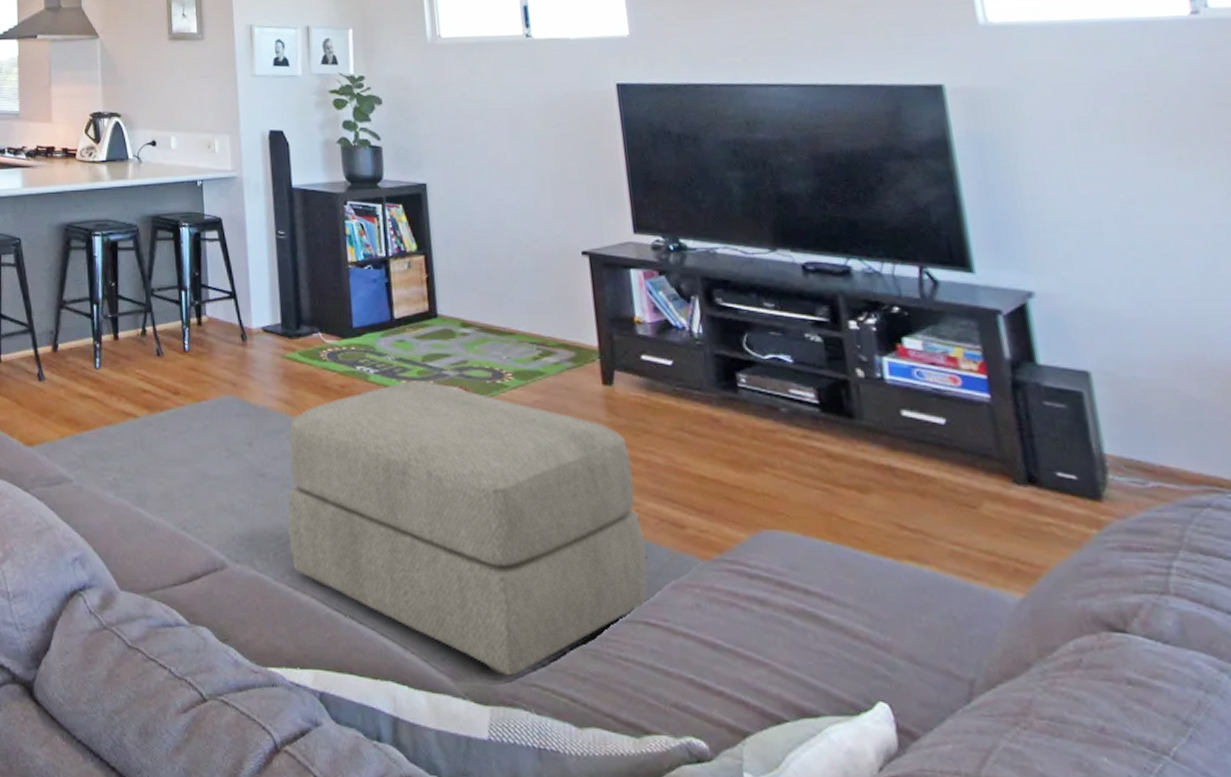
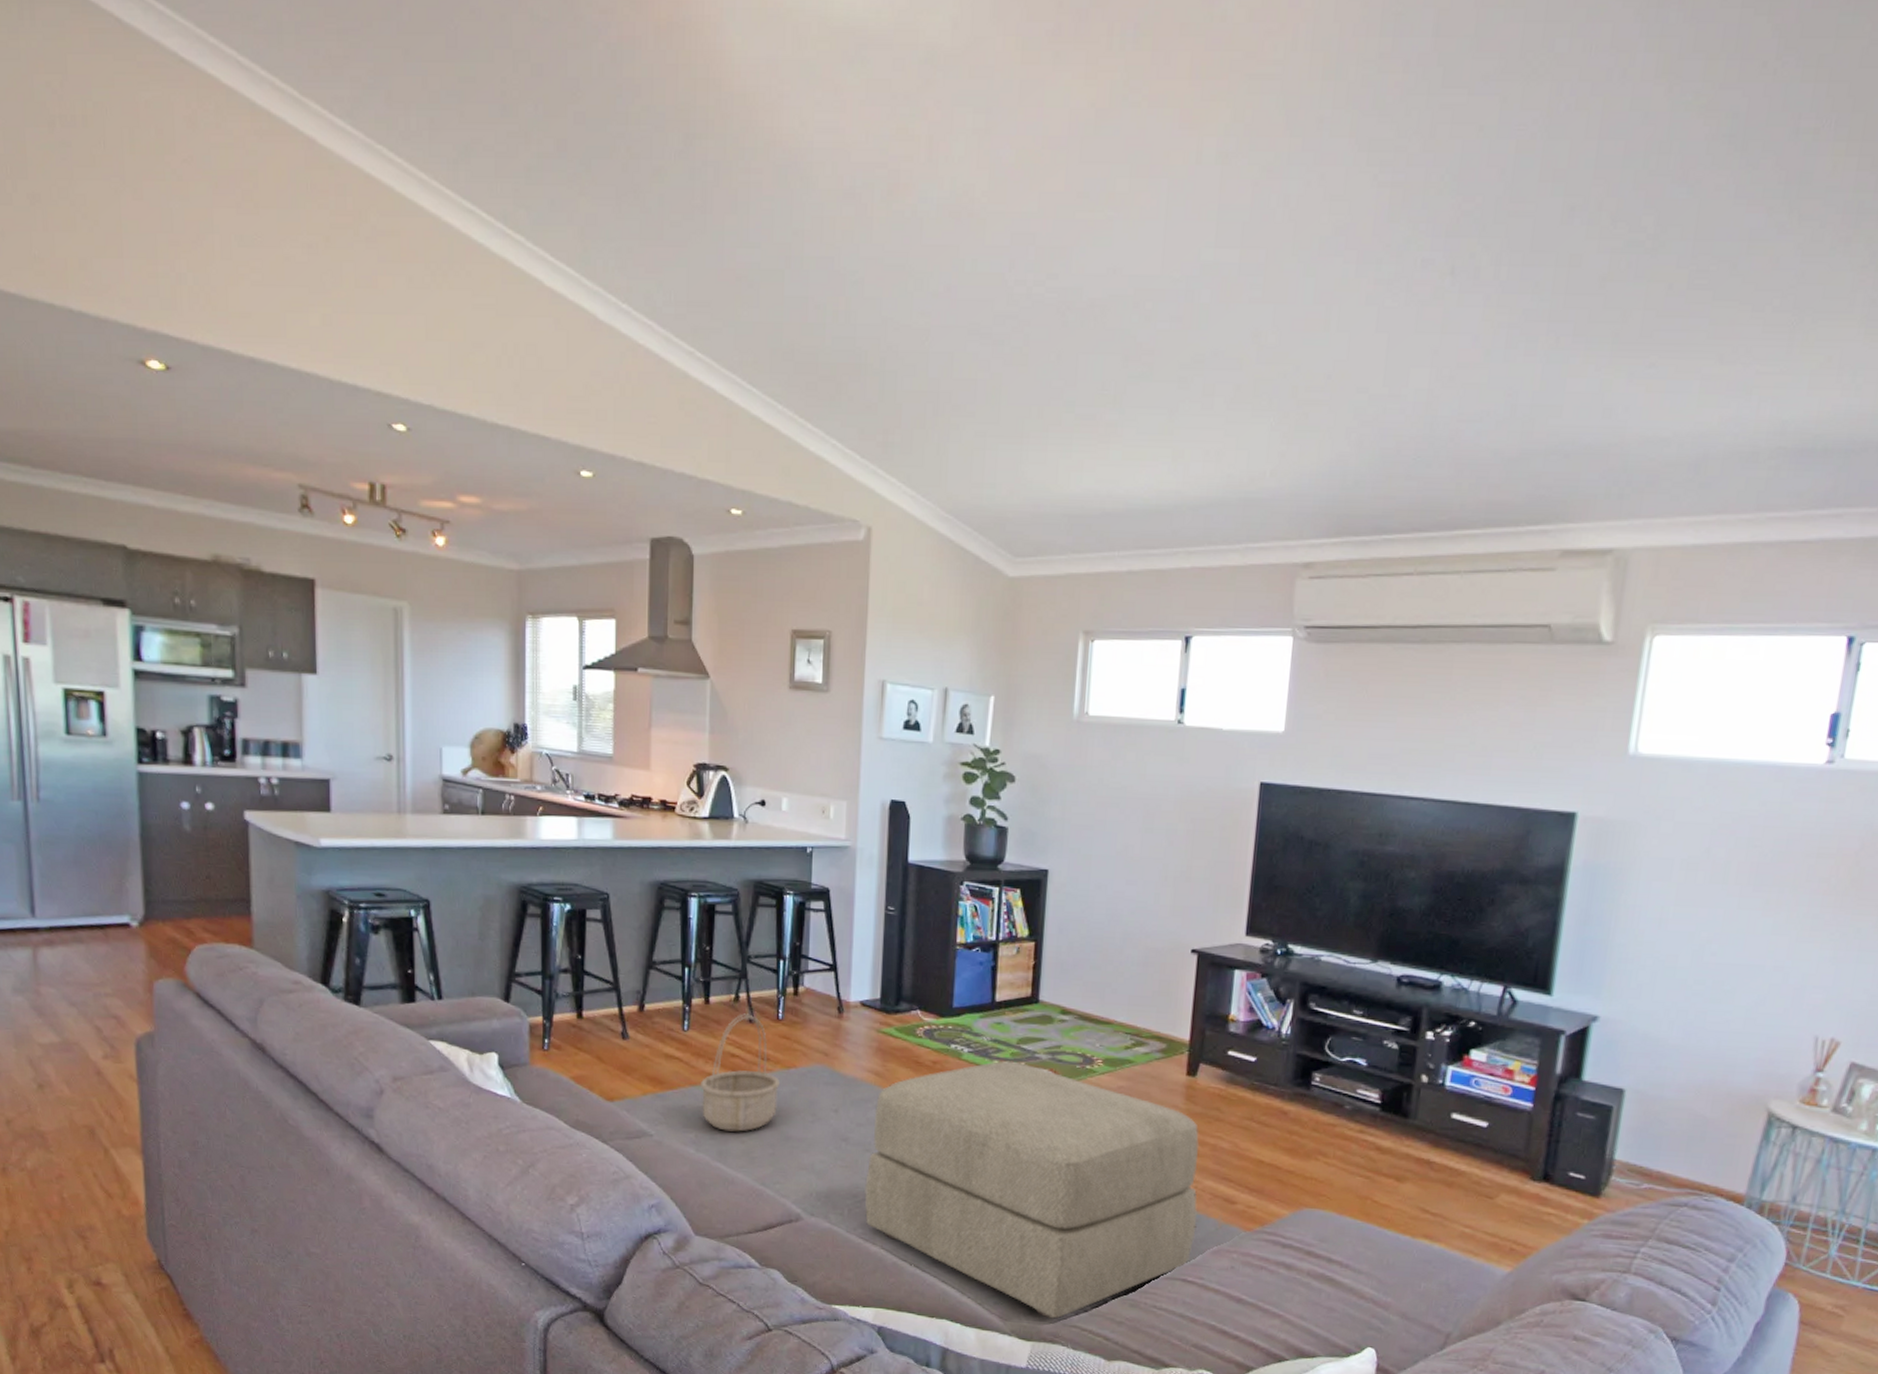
basket: none [116,347,193,472] -> present [701,1013,781,1132]

